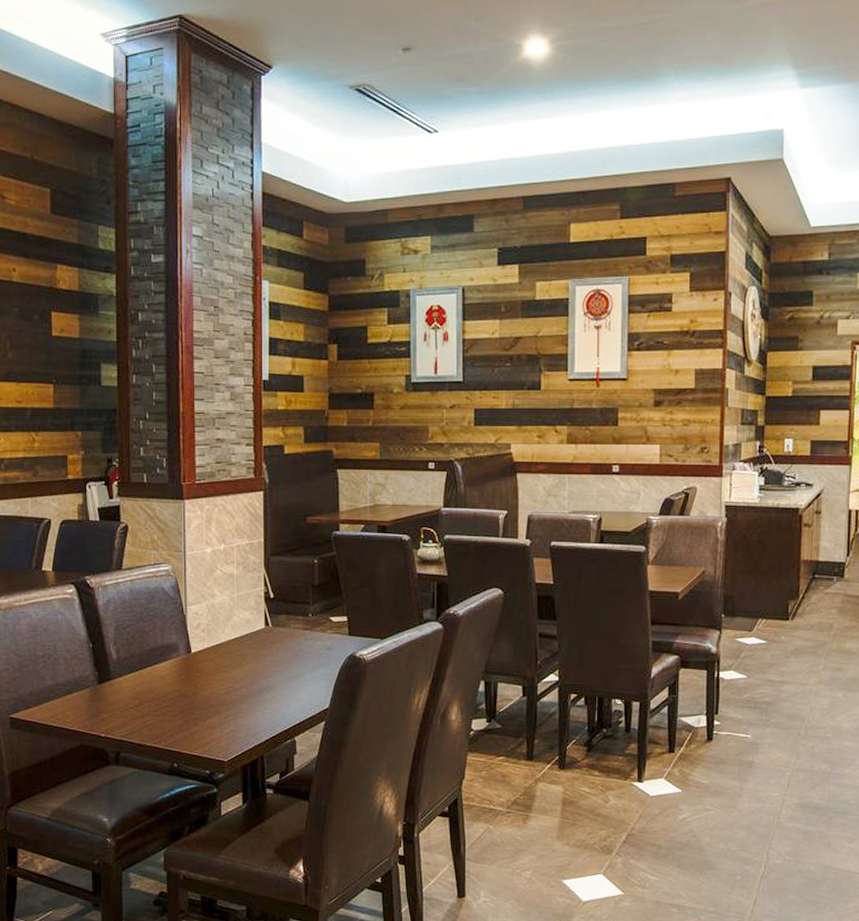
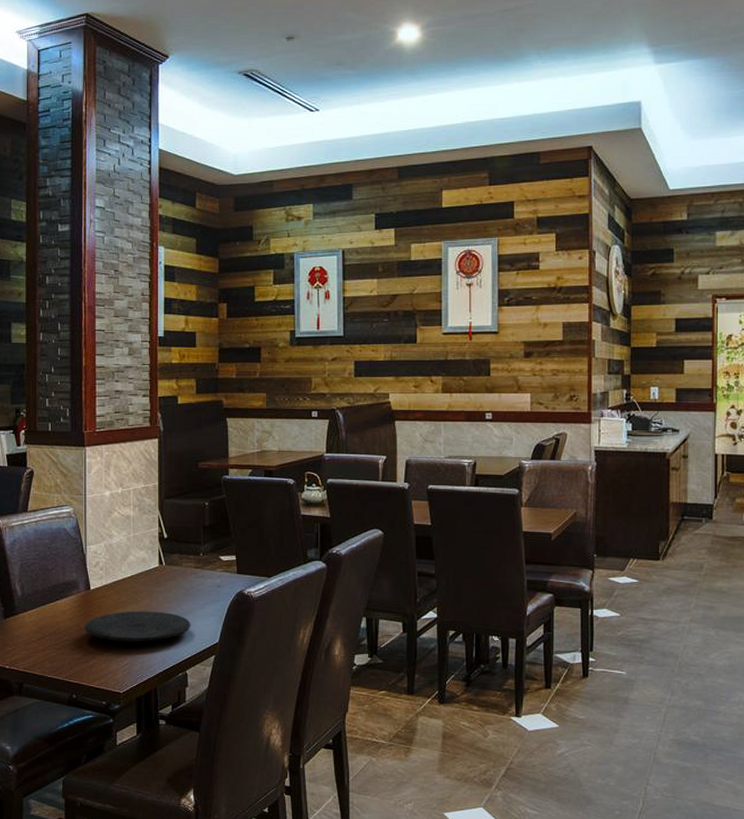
plate: none [186,675,299,709] -> present [85,611,191,643]

